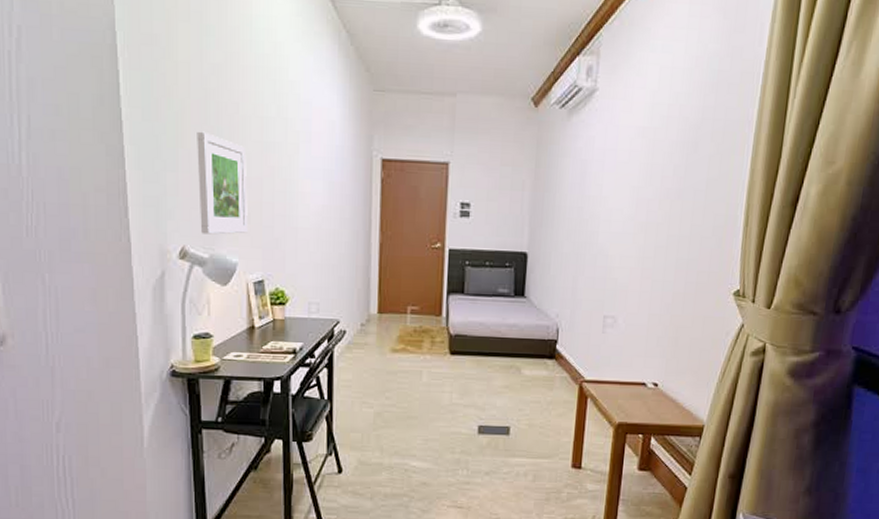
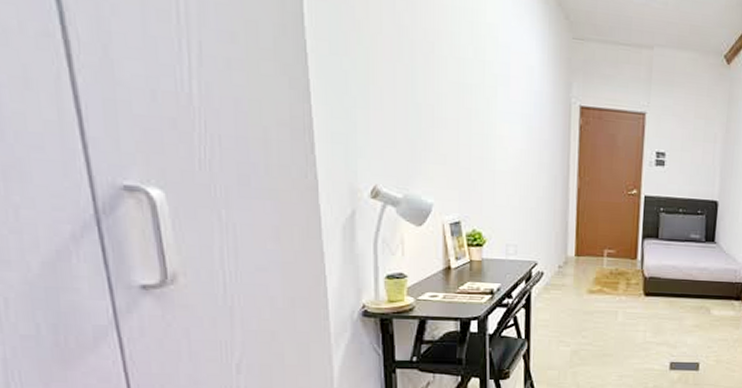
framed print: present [197,131,248,235] -> none [389,68,444,175]

